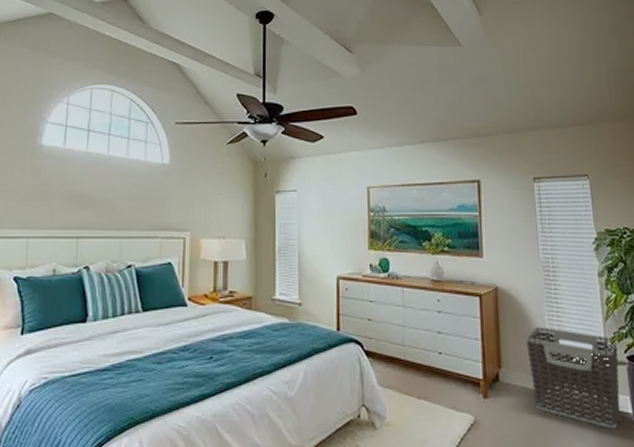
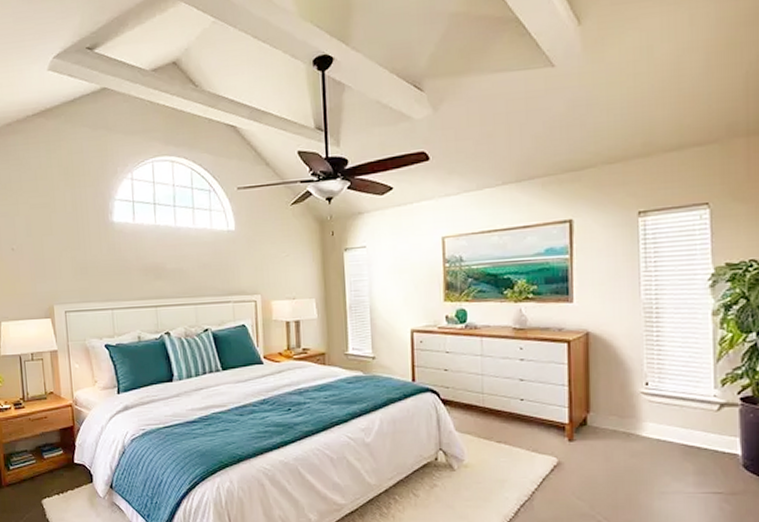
clothes hamper: present [526,327,620,429] -> none [620,370,730,469]

